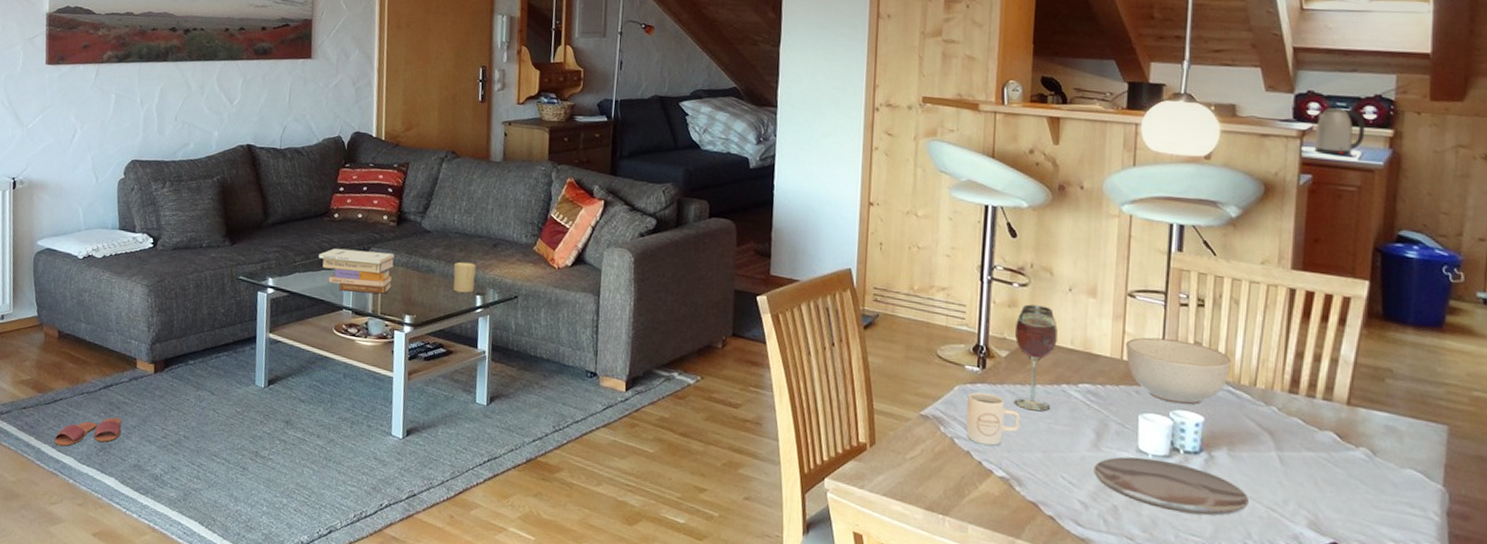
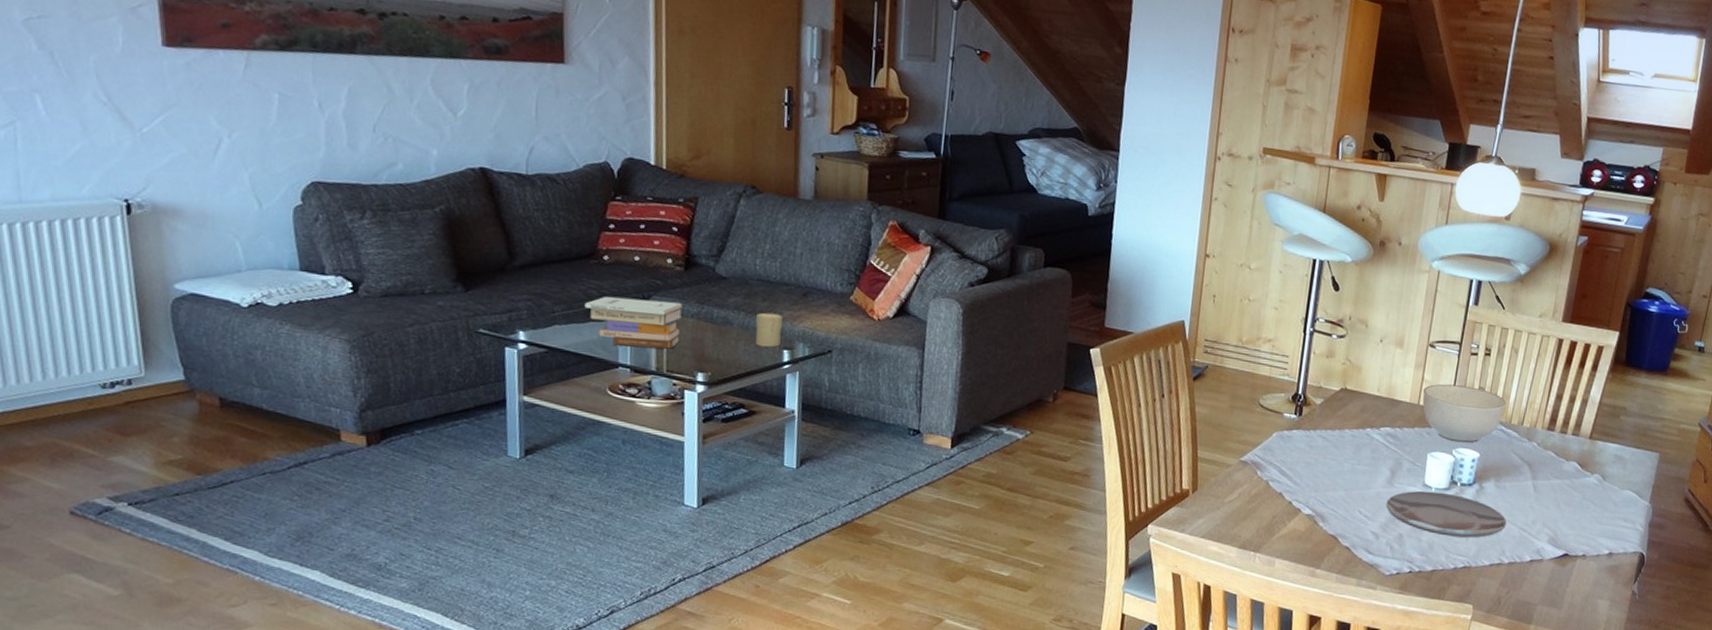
slippers: present [54,417,121,446] -> none [227,501,325,538]
mug: present [965,392,1021,446] -> none [1280,438,1329,487]
wineglass: present [1014,304,1058,412] -> none [1324,354,1368,454]
kettle: present [1314,106,1365,156] -> none [1592,174,1635,220]

